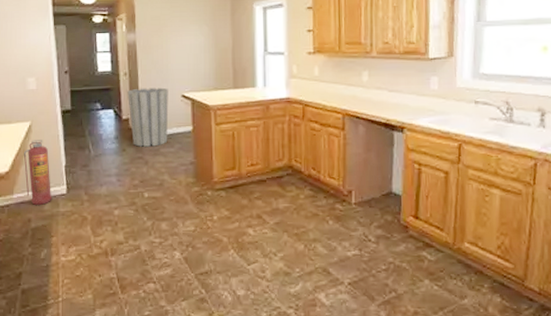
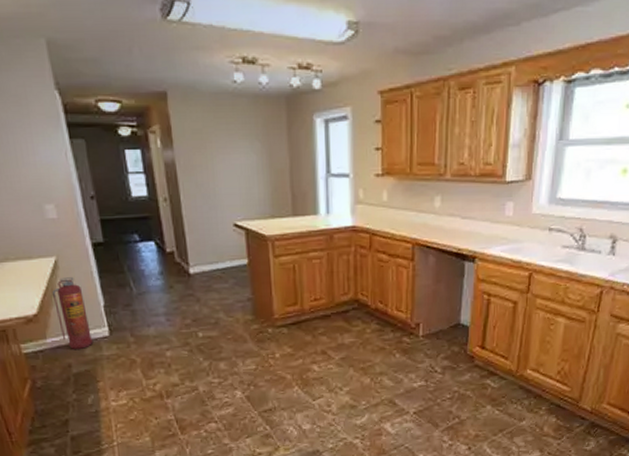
trash can: present [127,87,169,147] -> none [169,215,221,283]

